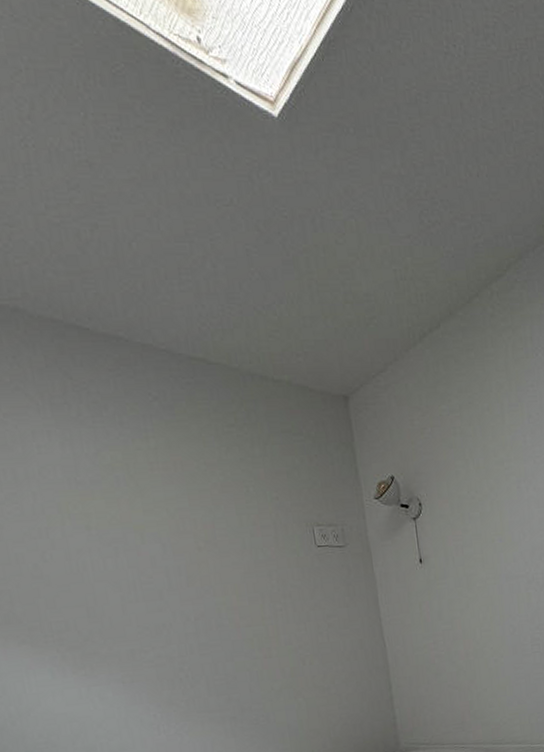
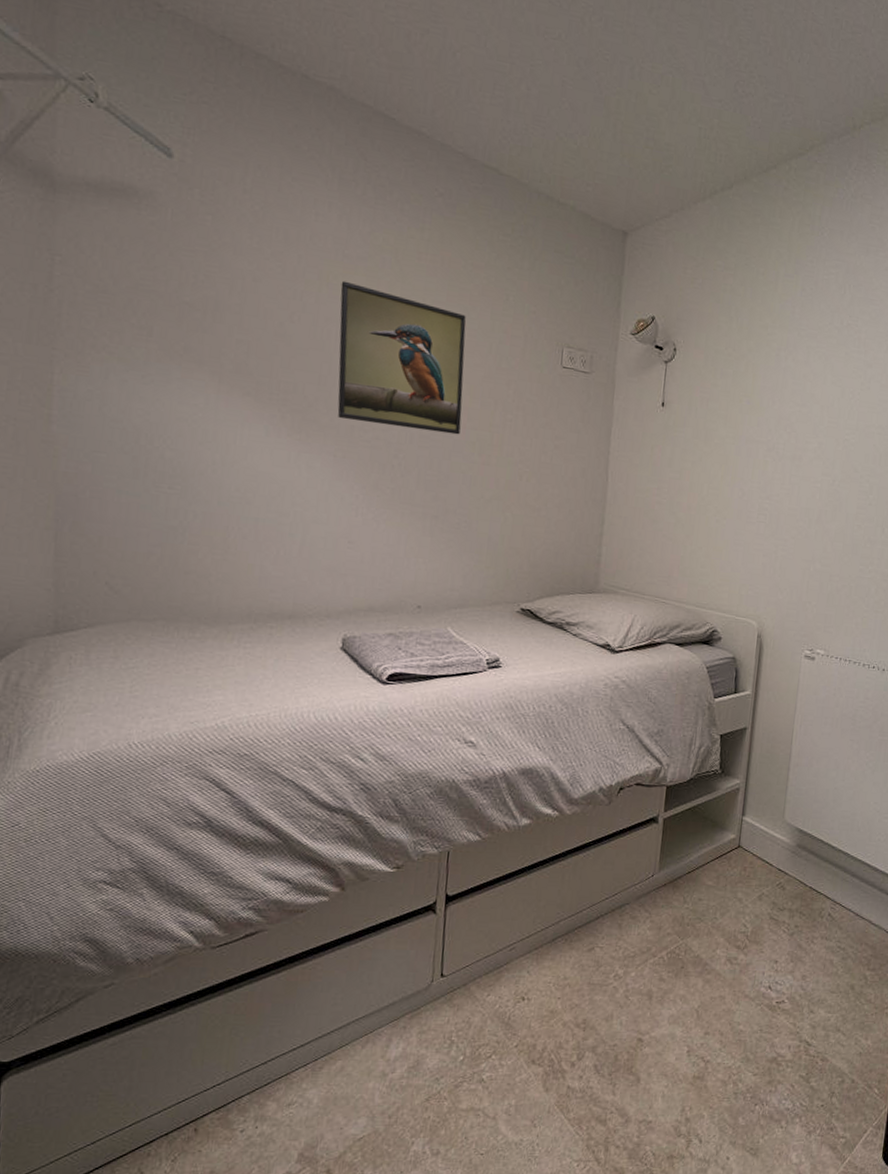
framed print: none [82,508,236,646] -> present [337,280,466,435]

